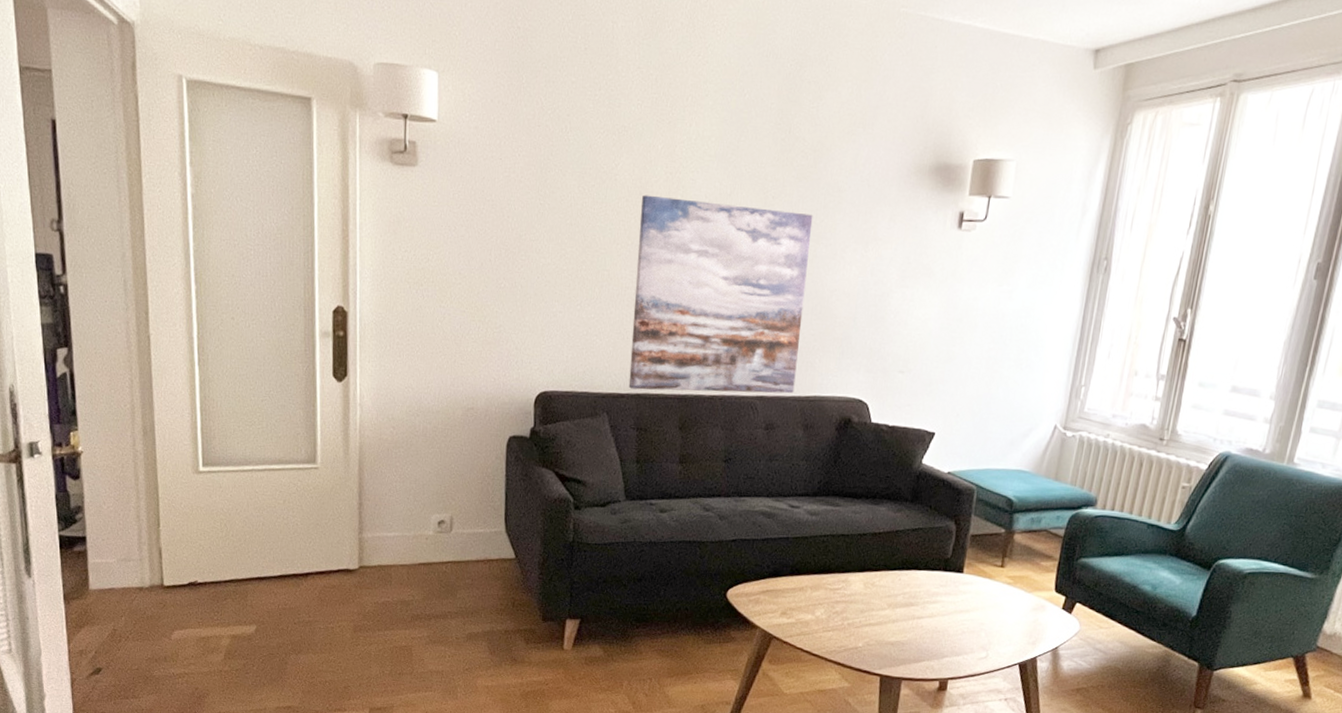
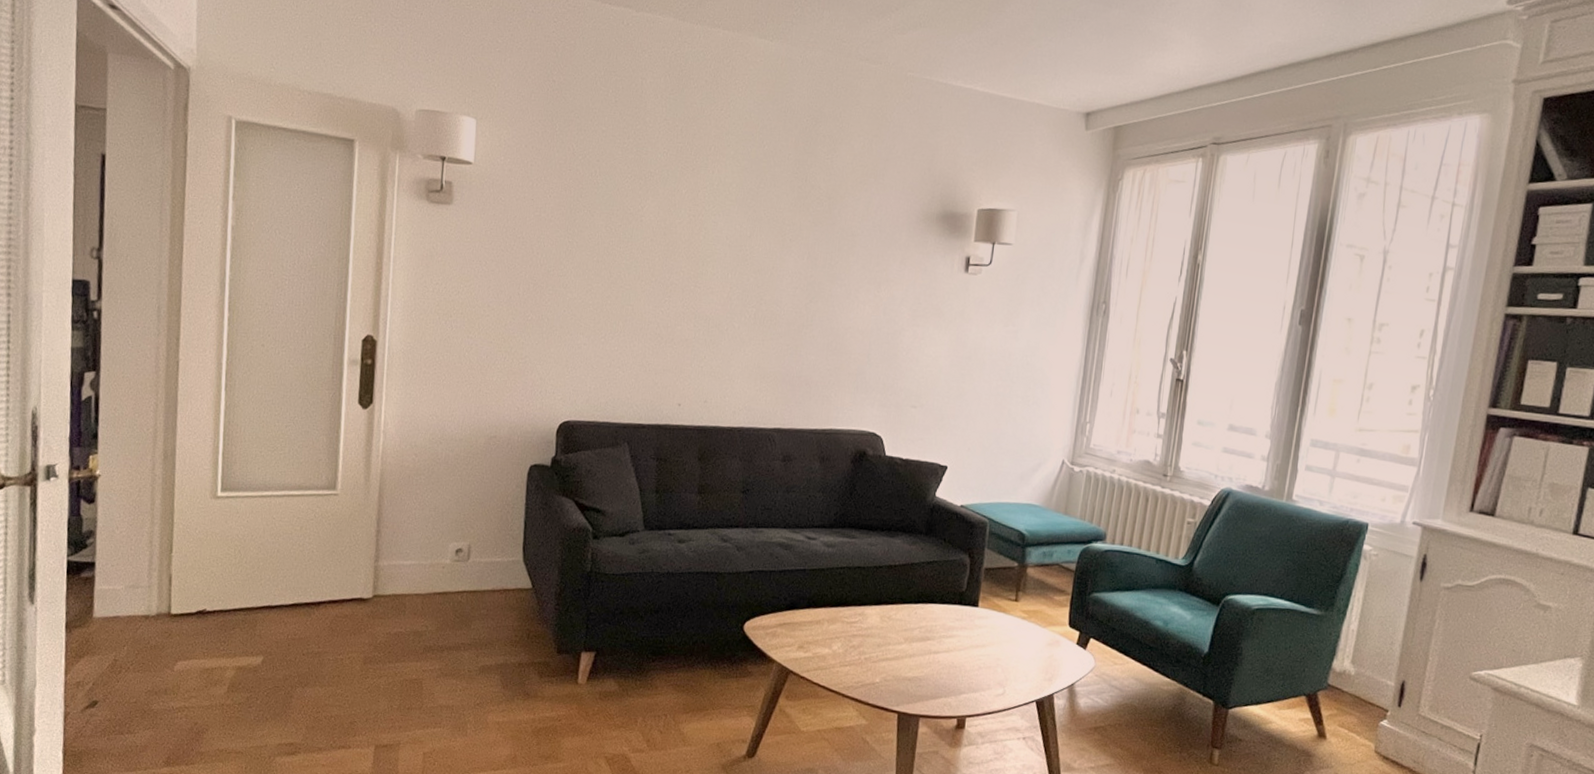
wall art: present [628,195,813,394] -> none [649,235,828,427]

